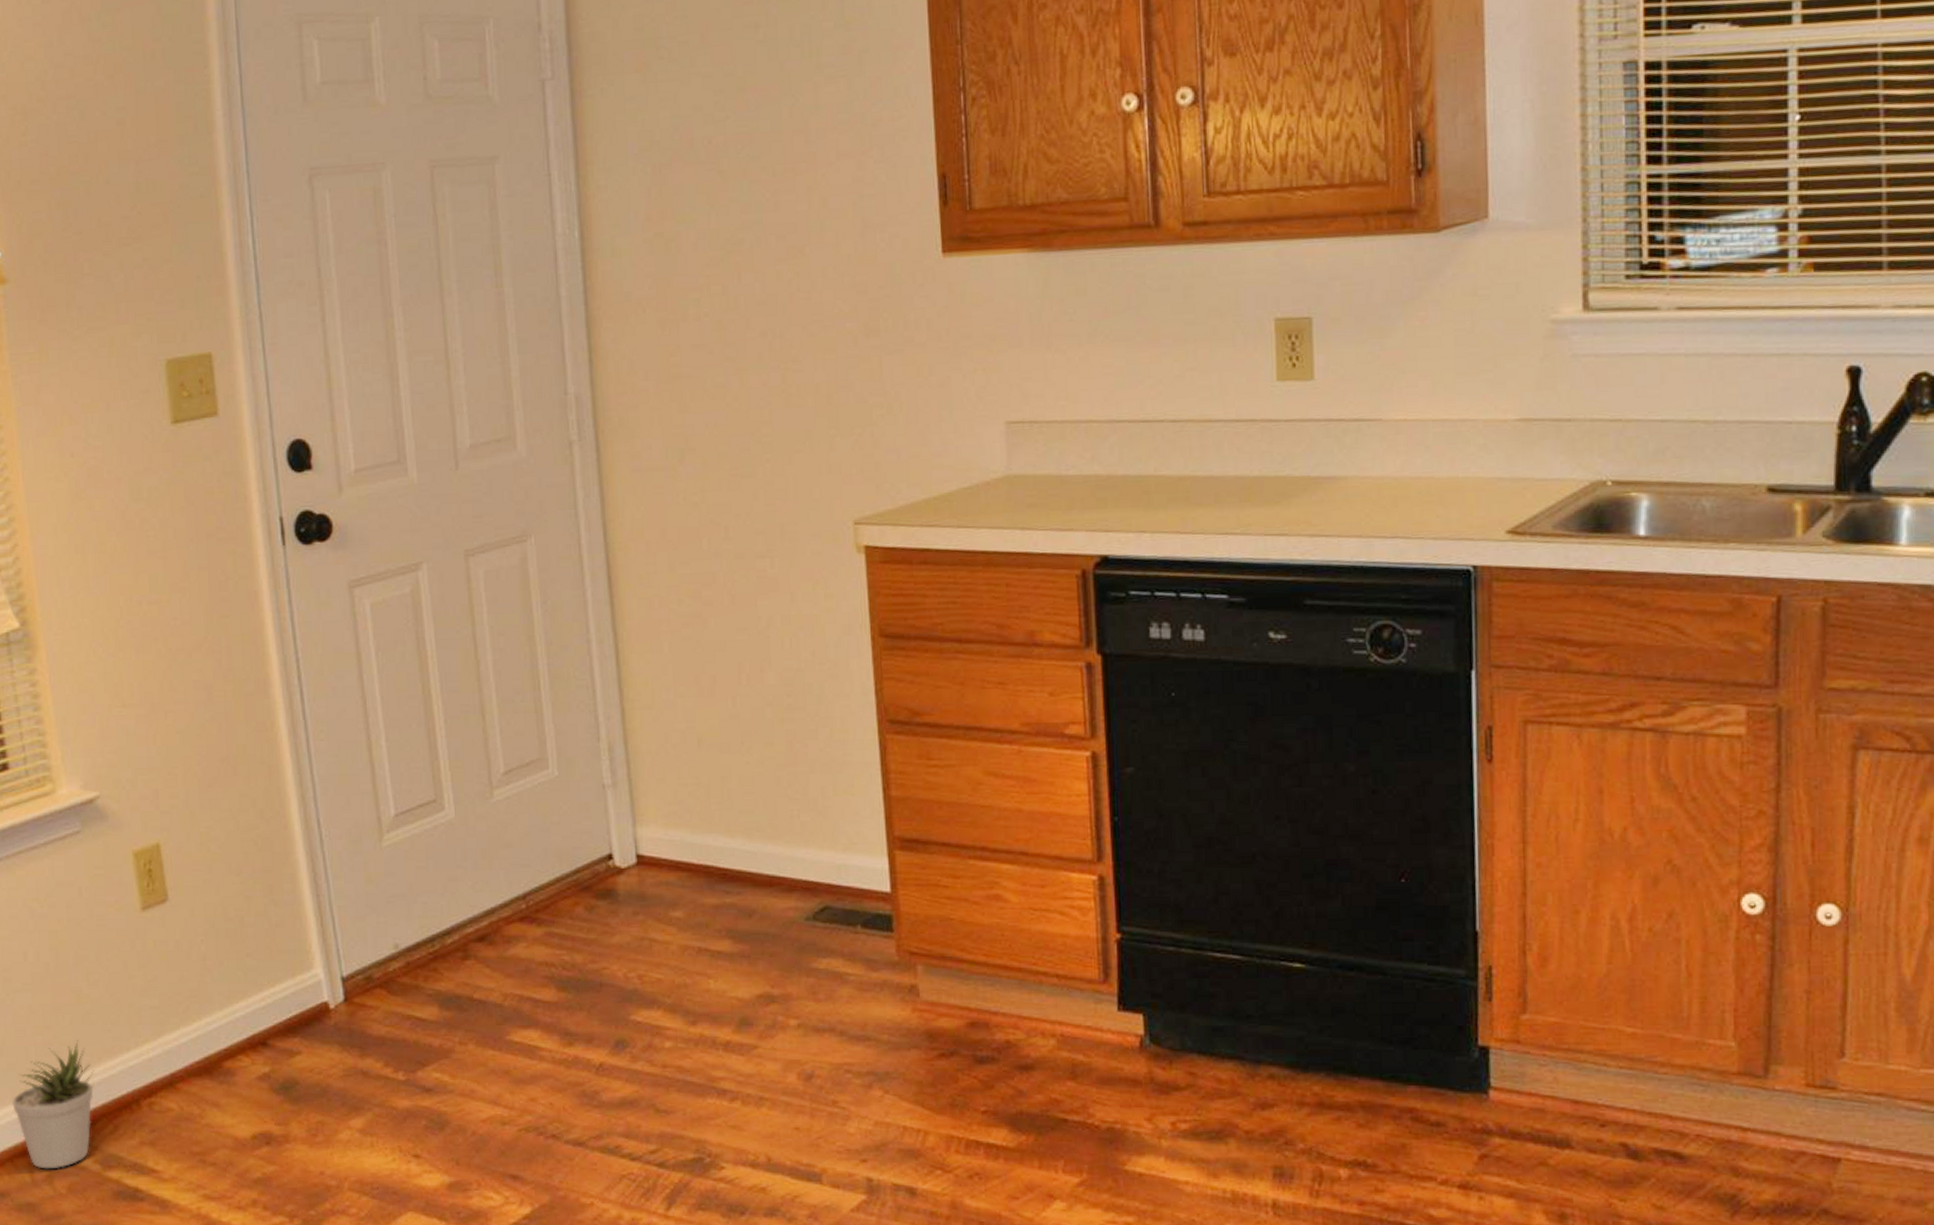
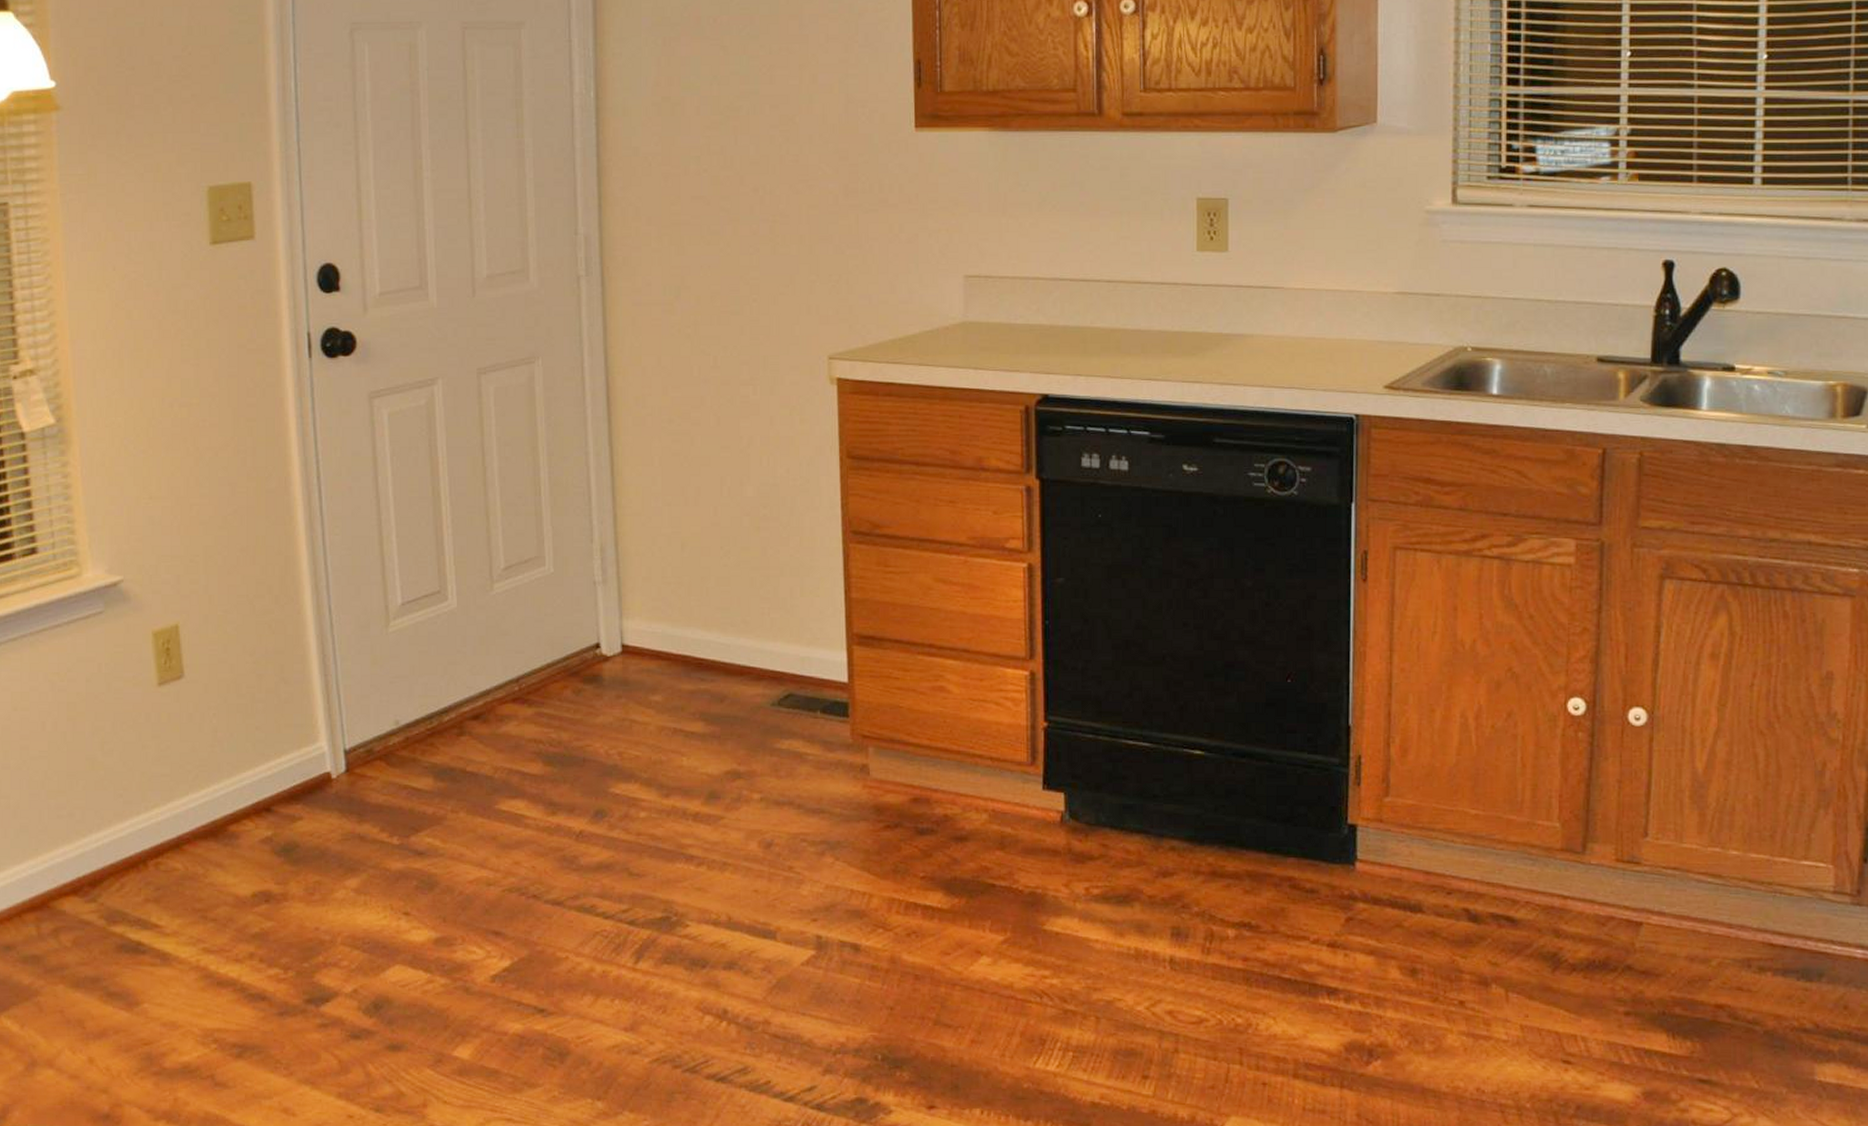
potted plant: present [12,1040,95,1169] -> none [23,804,105,924]

